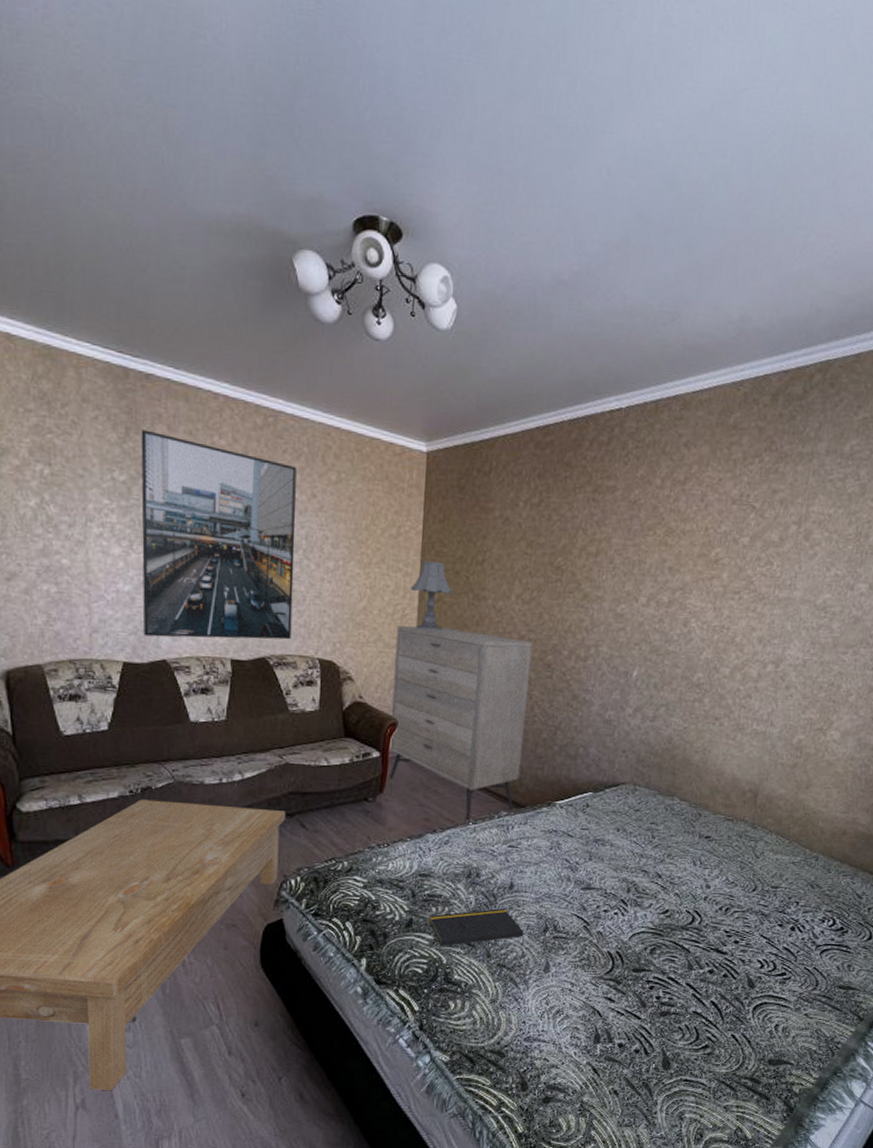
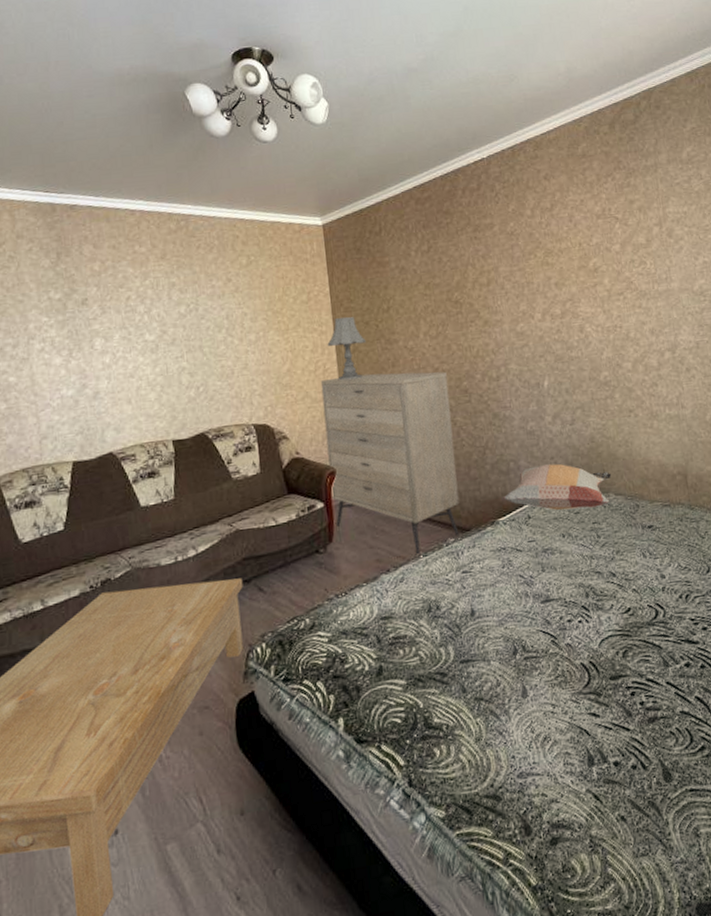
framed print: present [141,430,296,640] -> none [70,251,226,434]
notepad: present [429,909,525,946] -> none [398,638,498,690]
decorative pillow: none [565,755,681,808] -> present [503,463,612,510]

